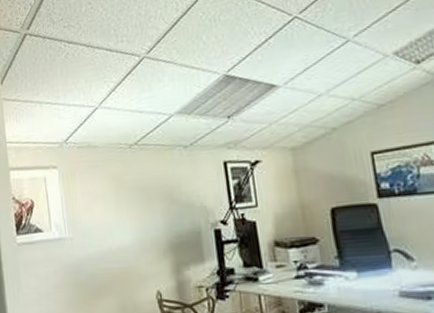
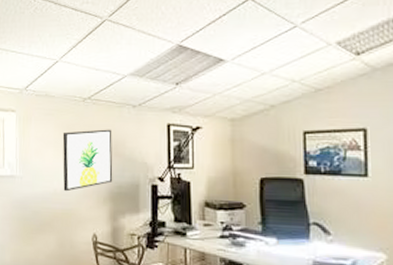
wall art: none [111,174,172,249] -> present [62,129,113,192]

